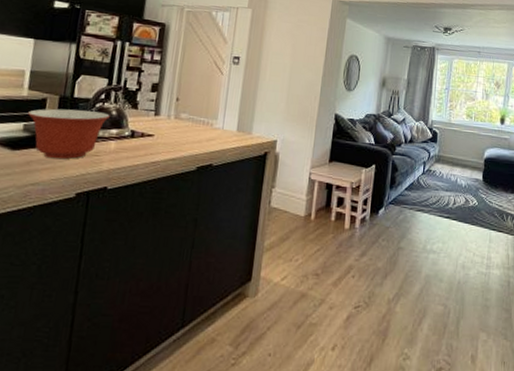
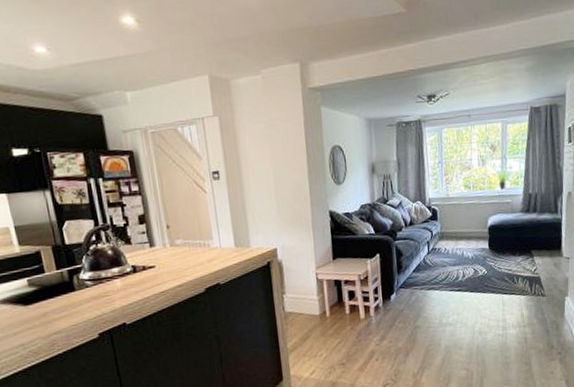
mixing bowl: present [28,108,110,159] -> none [27,253,107,307]

